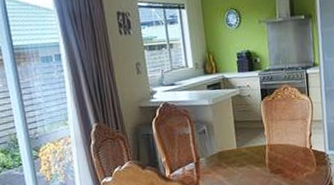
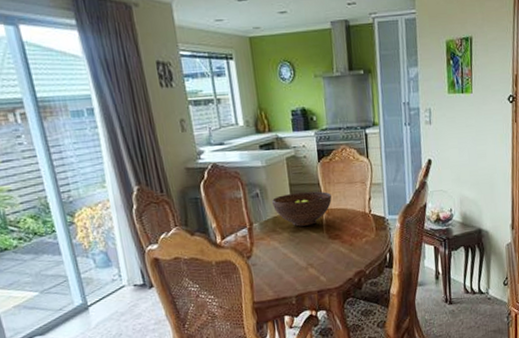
fruit bowl: none [217,127,274,161] -> present [271,191,332,227]

